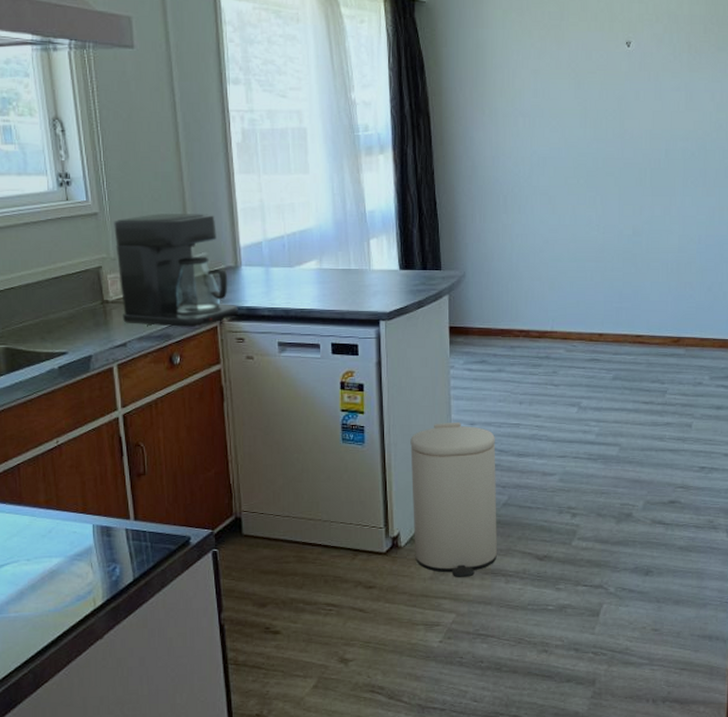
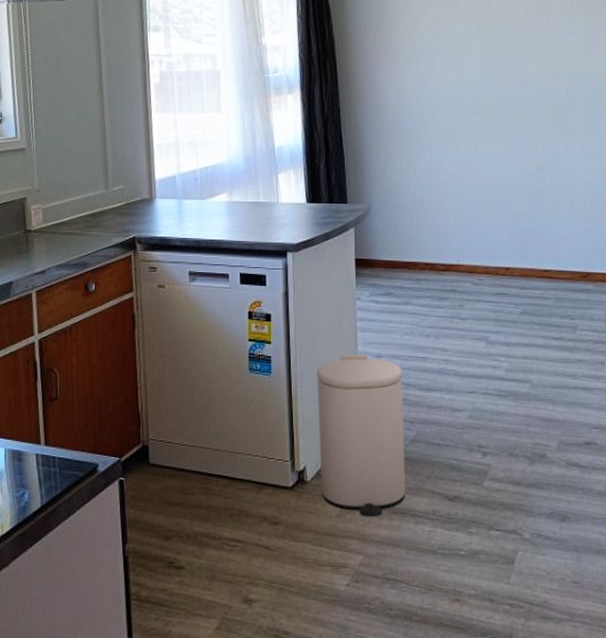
coffee maker: present [114,214,238,328] -> none [39,149,152,257]

